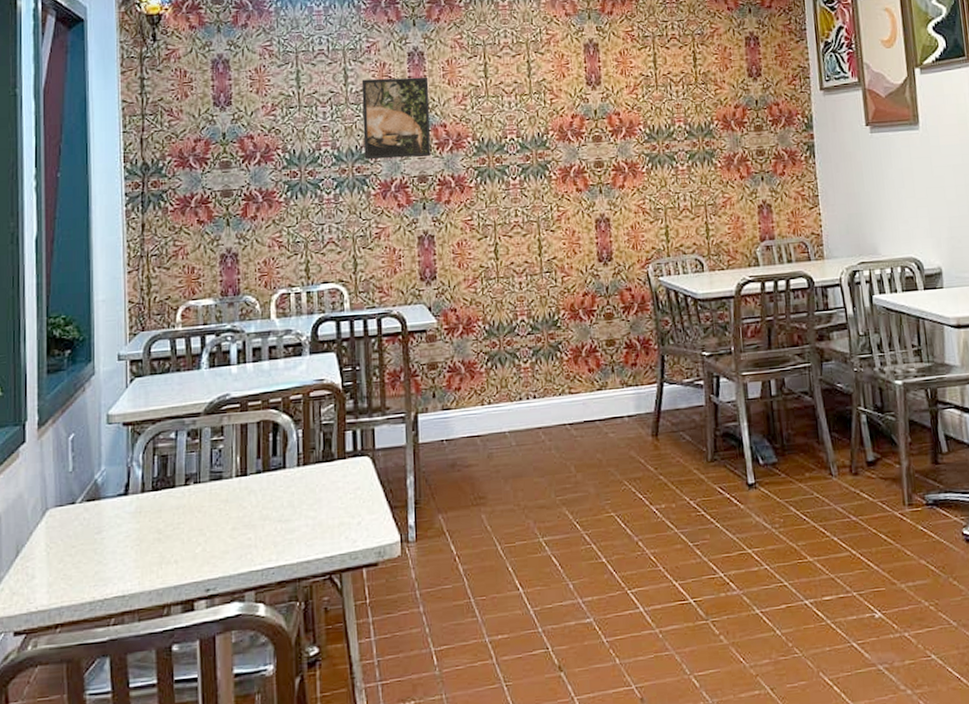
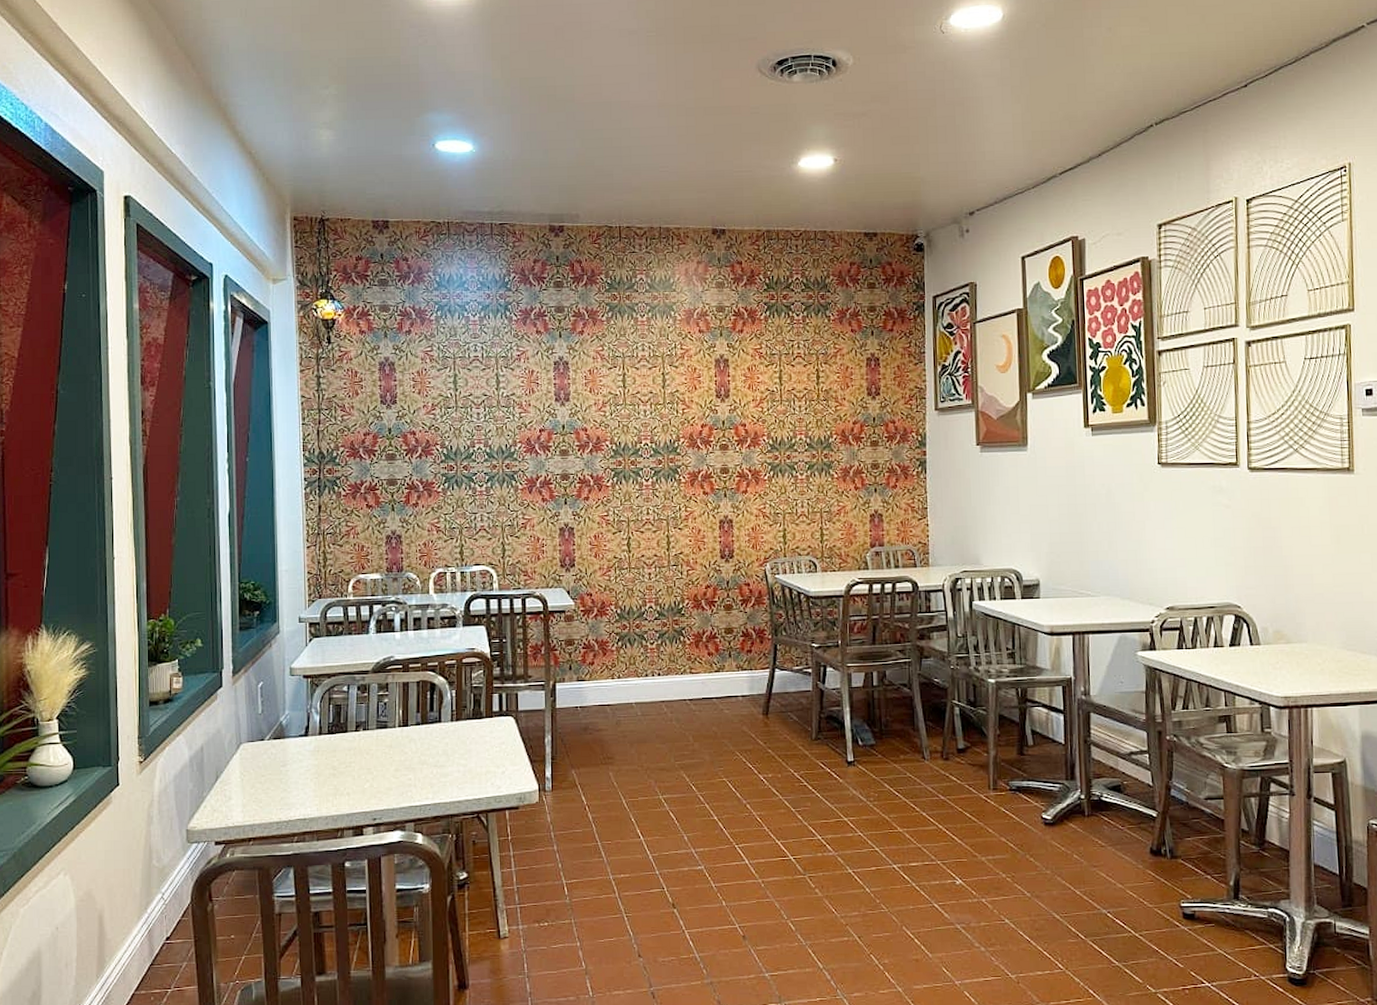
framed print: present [361,77,431,160] -> none [512,384,572,458]

